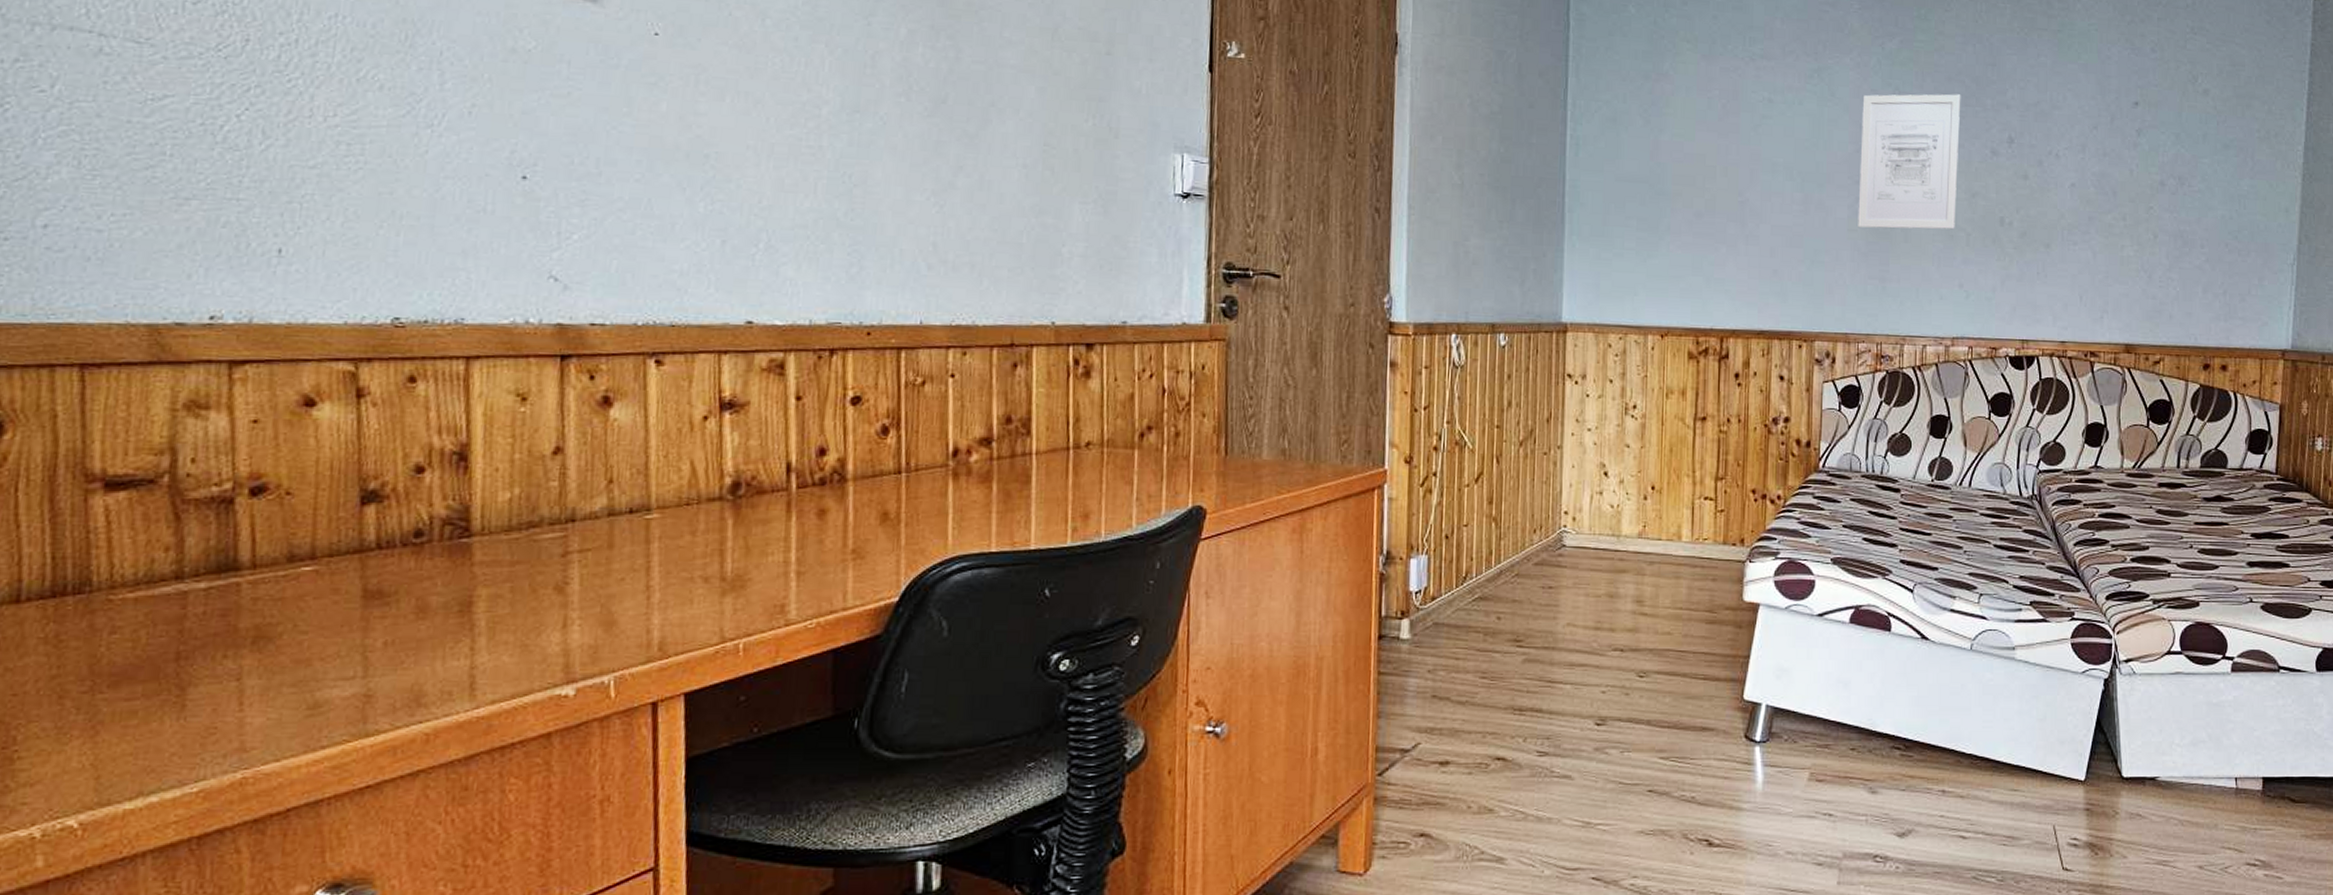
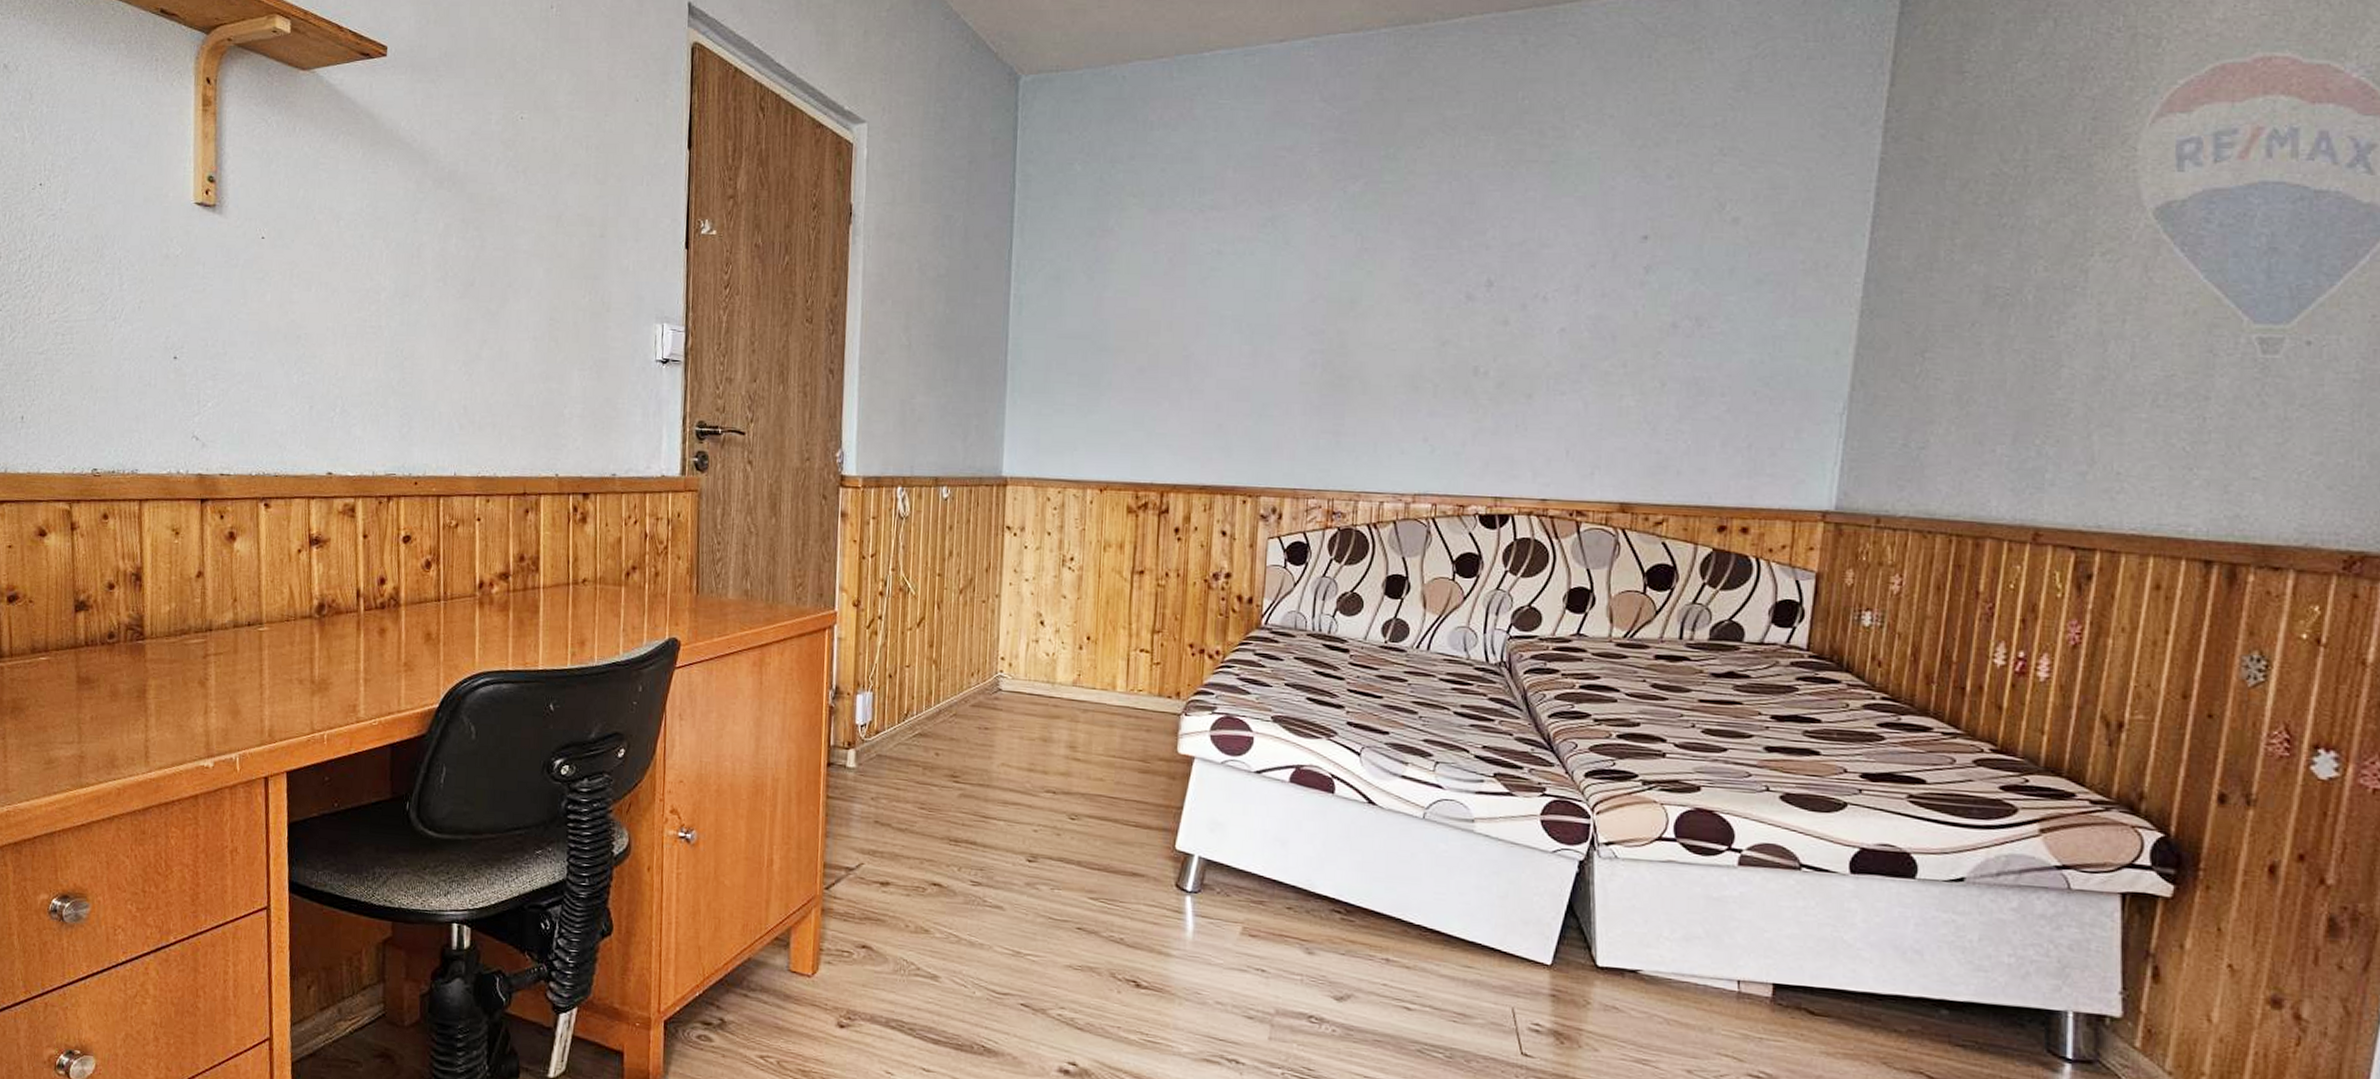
wall art: present [1858,94,1961,230] -> none [1311,236,1433,381]

